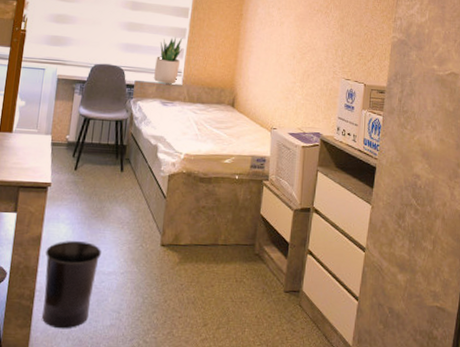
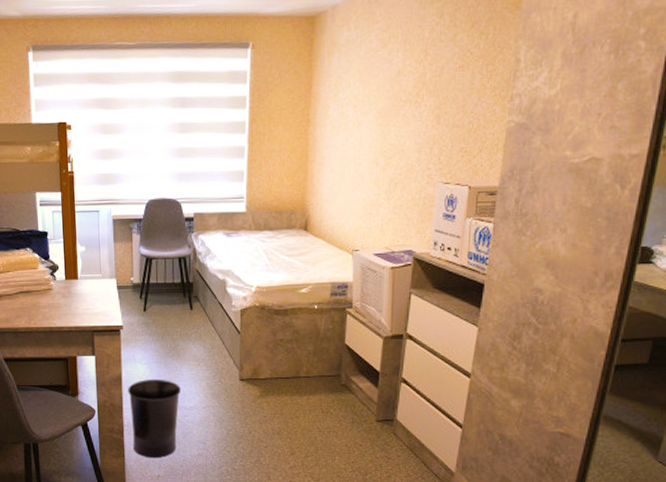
planter: present [154,37,183,85] -> none [214,158,243,213]

